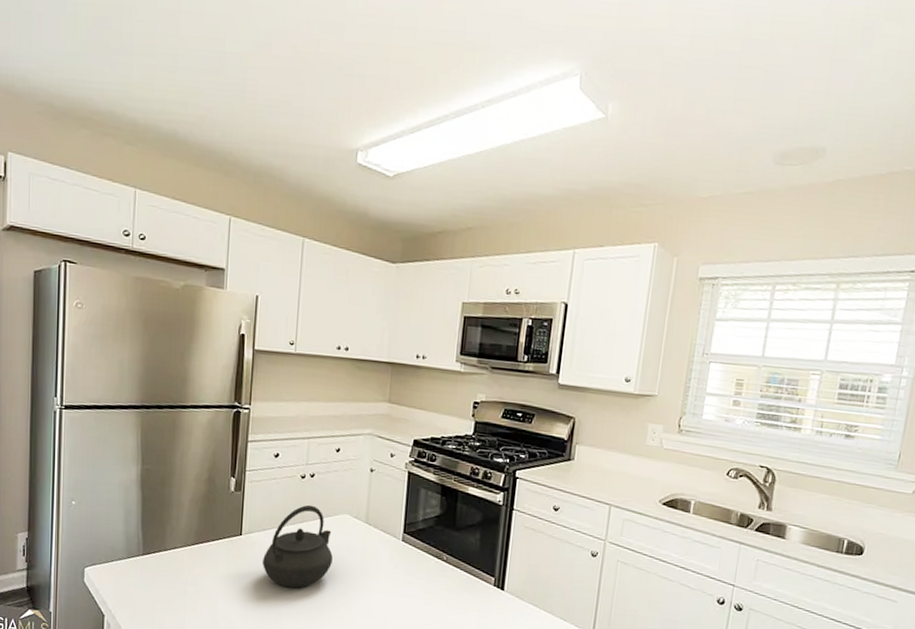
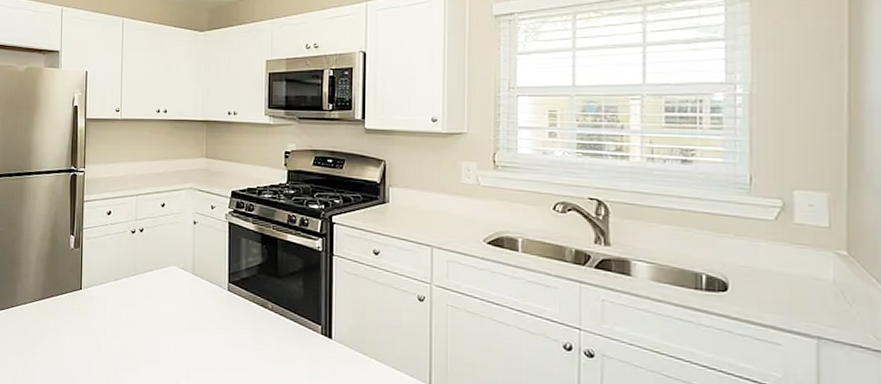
kettle: present [262,504,333,588] -> none [100,258,164,340]

